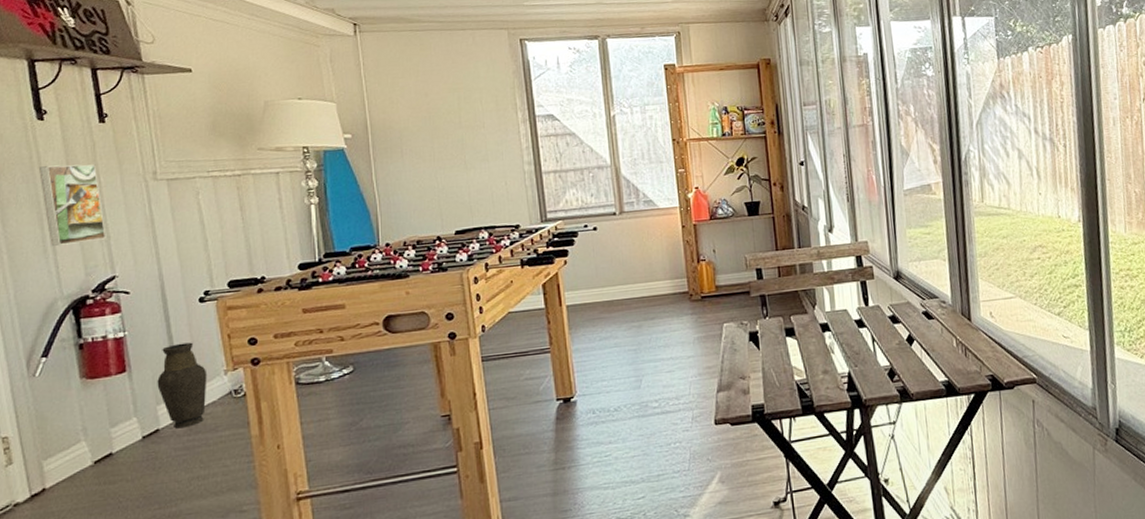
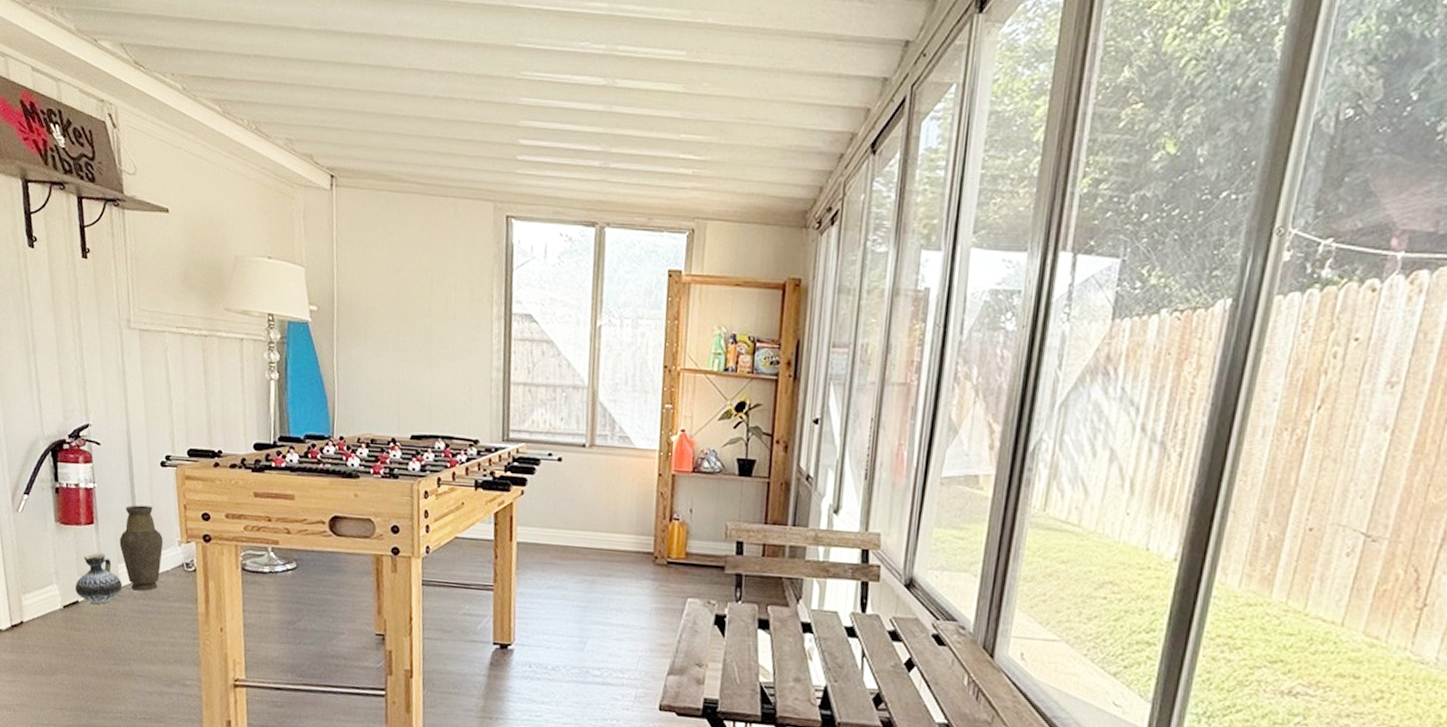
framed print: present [39,164,106,246] -> none [28,298,83,384]
ceramic jug: none [108,398,162,453] -> present [75,552,122,605]

